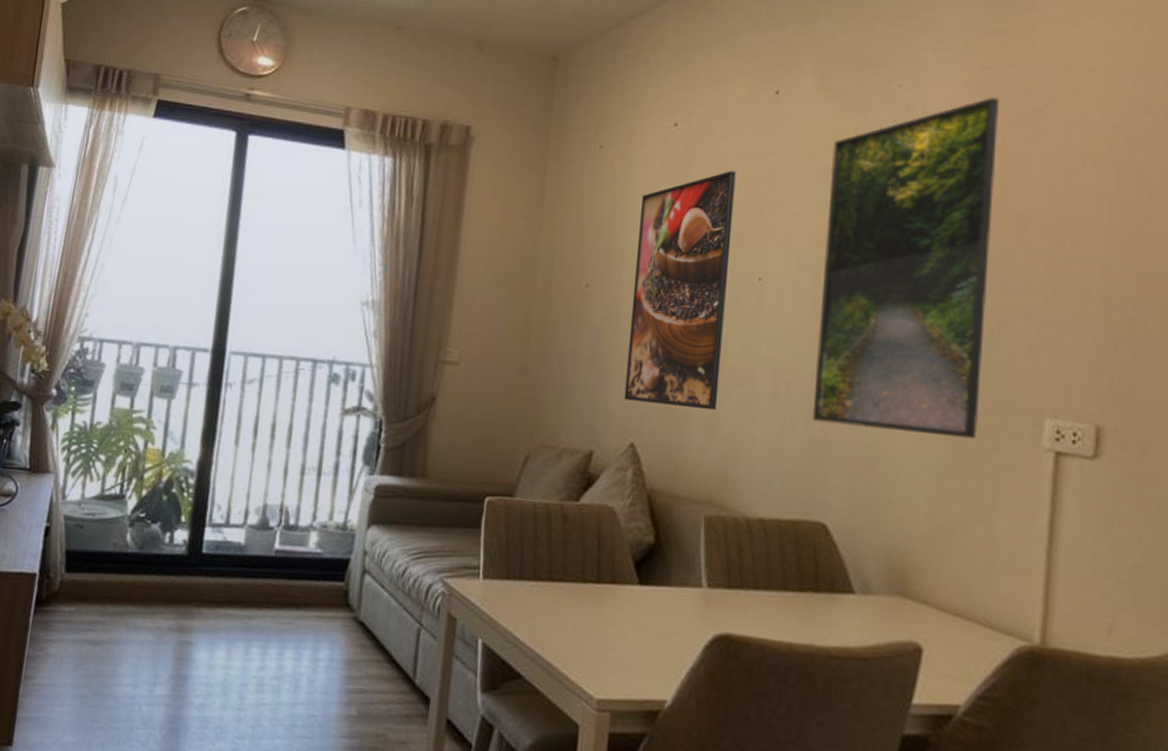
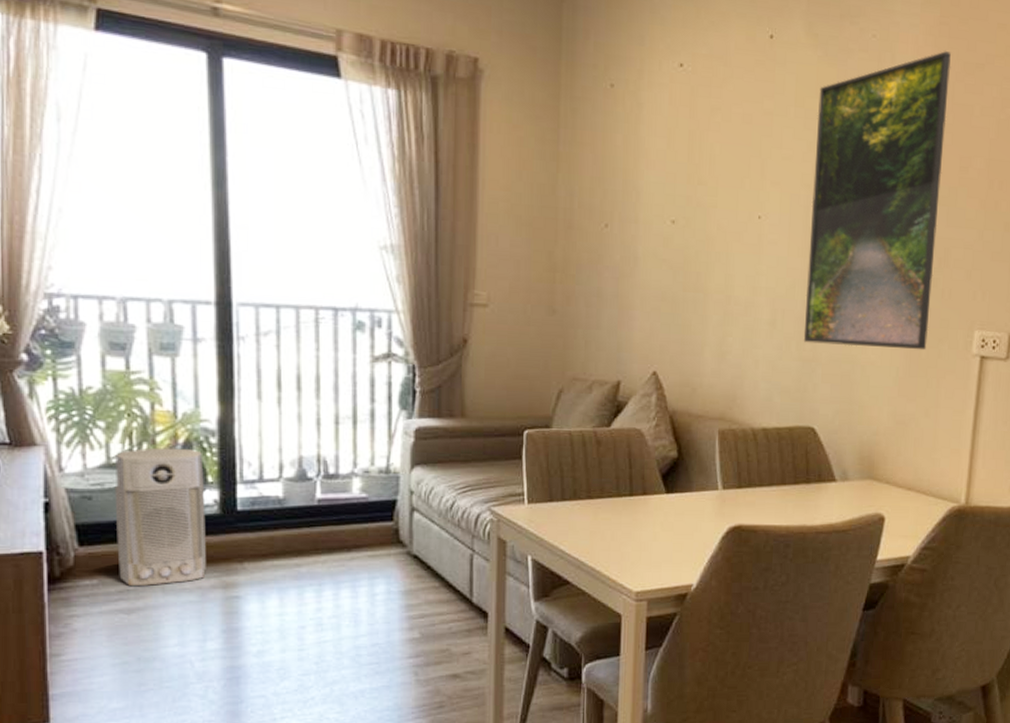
air purifier: none [92,483,180,620] -> present [114,447,207,586]
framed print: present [624,170,736,411] -> none [645,113,737,338]

